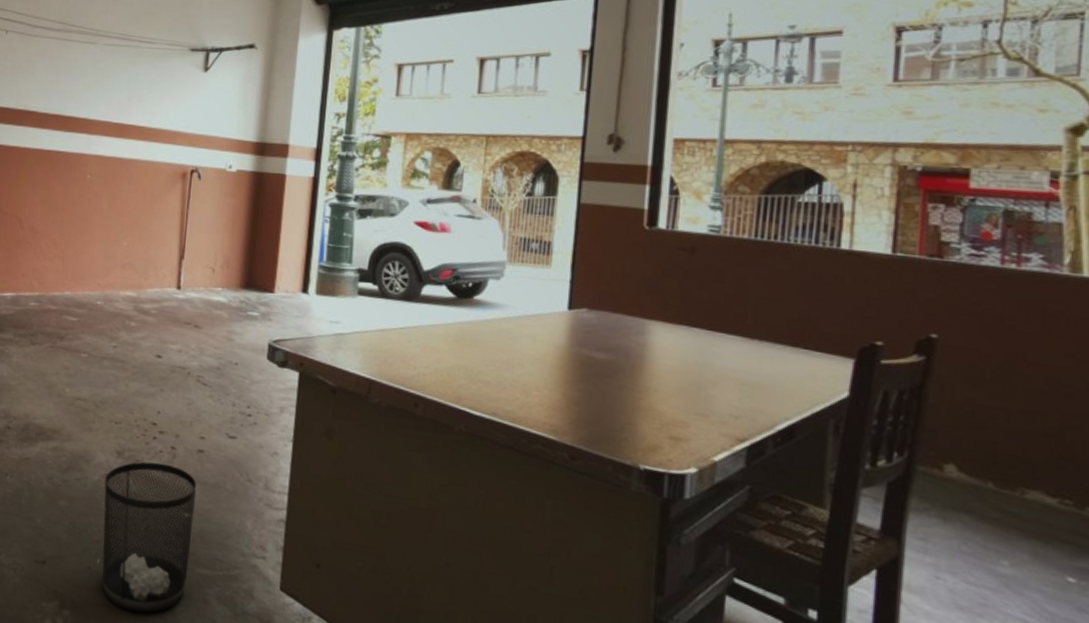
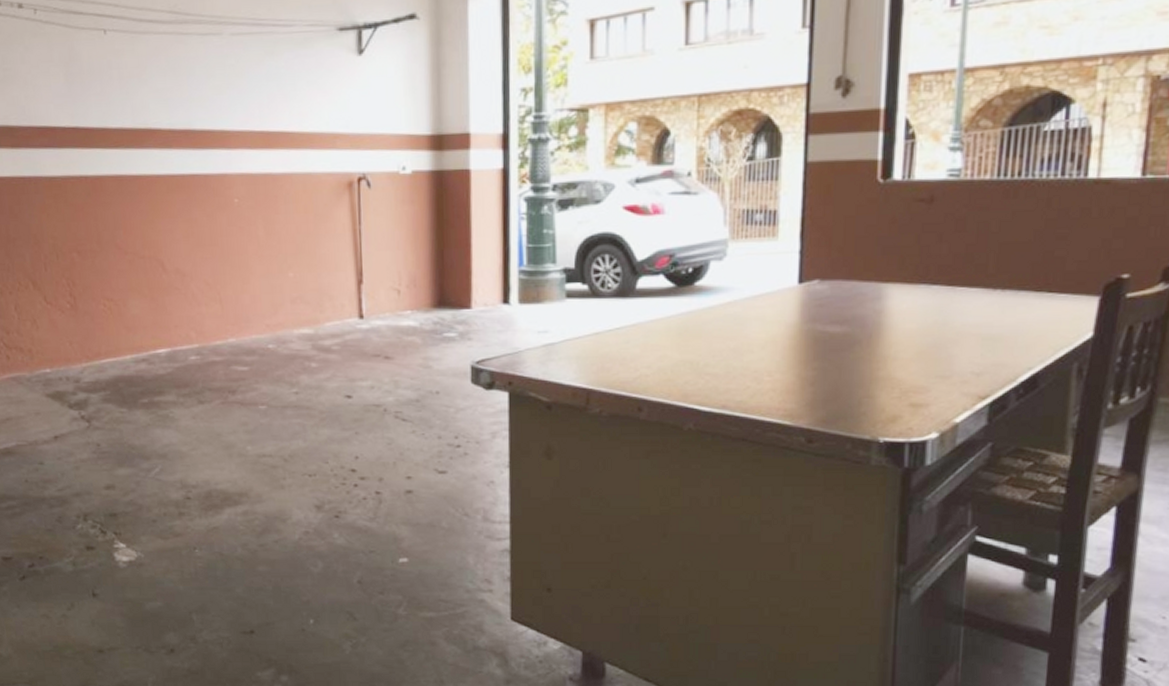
waste bin: present [102,461,197,614] -> none [305,510,411,666]

